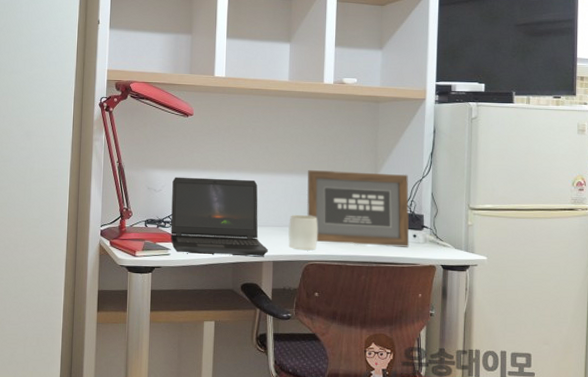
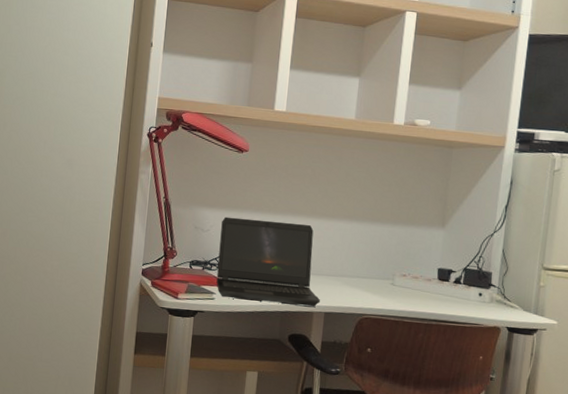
mug: present [288,215,318,251] -> none [342,264,376,304]
picture frame: present [306,170,410,247] -> none [365,217,479,306]

